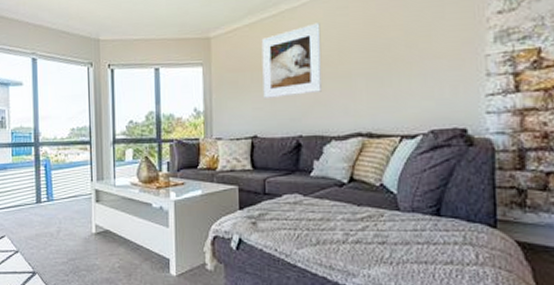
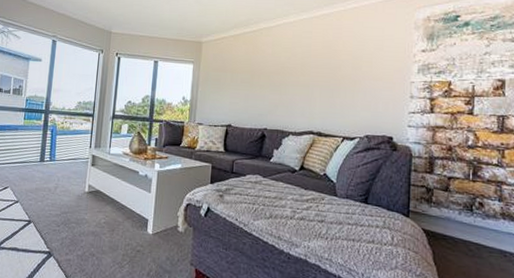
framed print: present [261,23,322,98] -> none [239,41,289,96]

